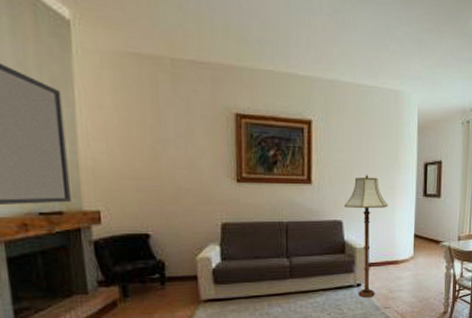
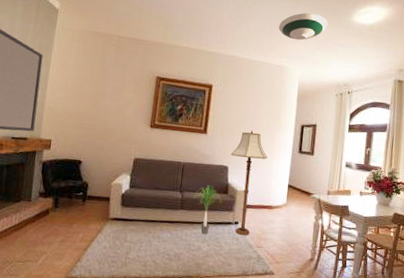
potted plant: none [303,245,339,303] -> present [193,185,222,235]
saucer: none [389,18,449,56] -> present [279,13,328,41]

